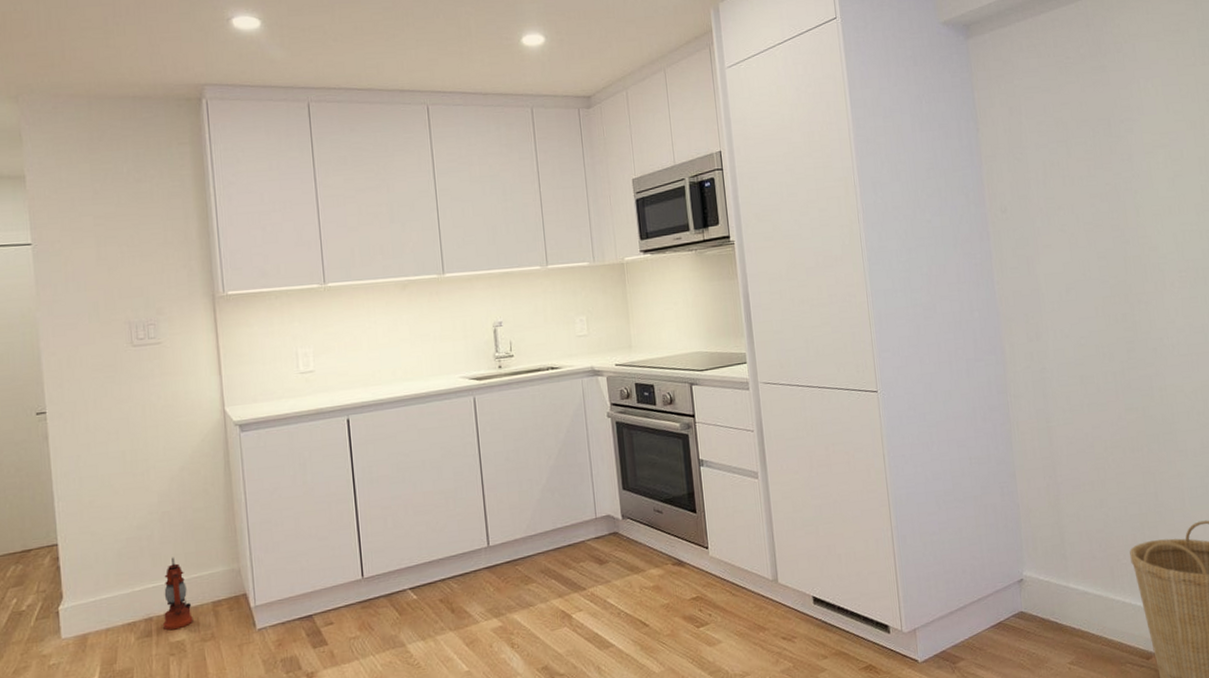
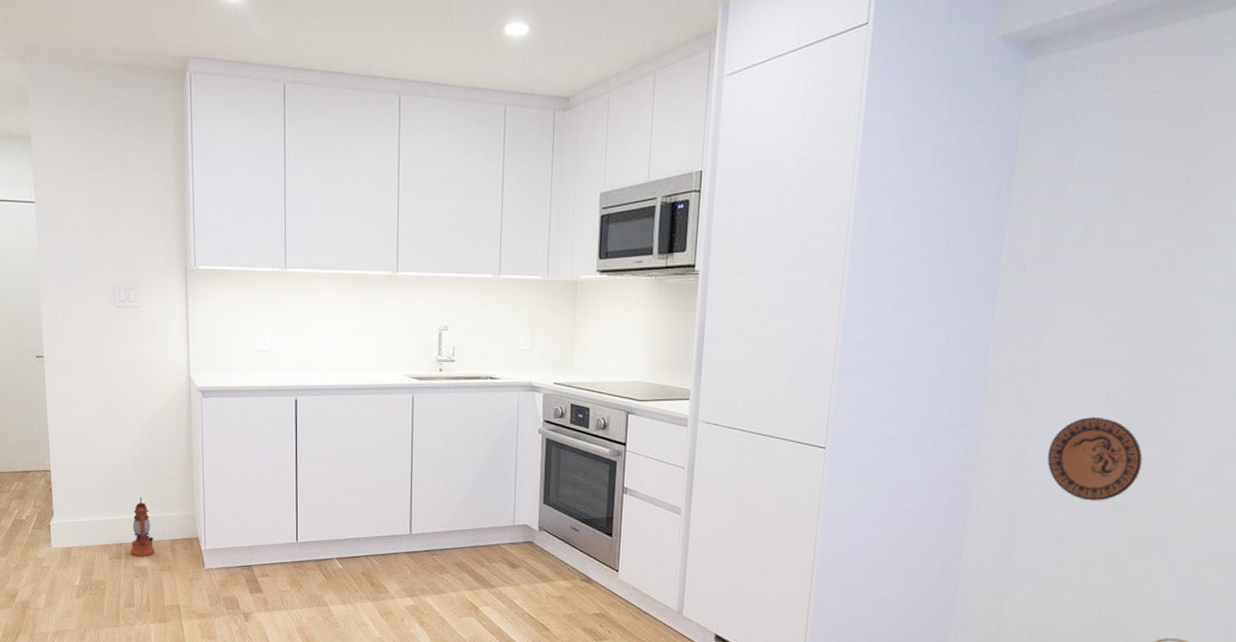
decorative plate: none [1062,329,1139,406] -> present [1047,416,1143,501]

